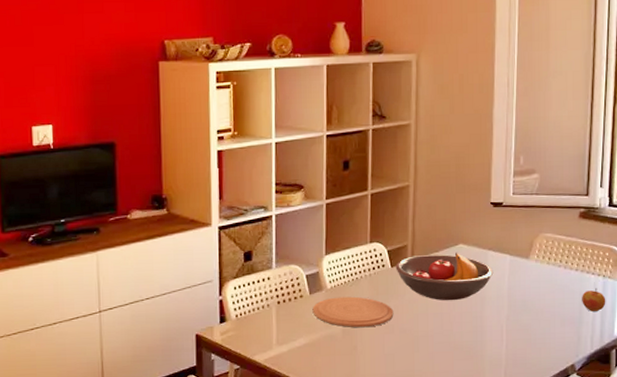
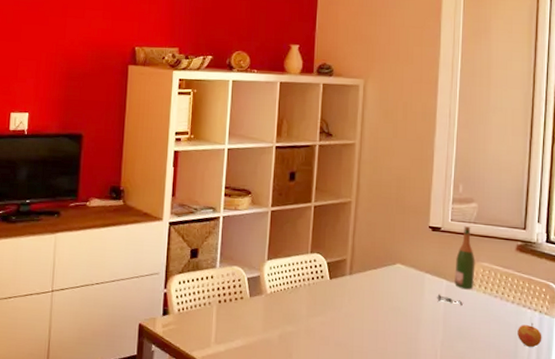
plate: present [312,296,394,327] -> none [251,302,330,336]
fruit bowl: present [395,252,494,301] -> none [334,270,430,320]
wine bottle: none [500,197,539,279] -> present [436,225,475,305]

